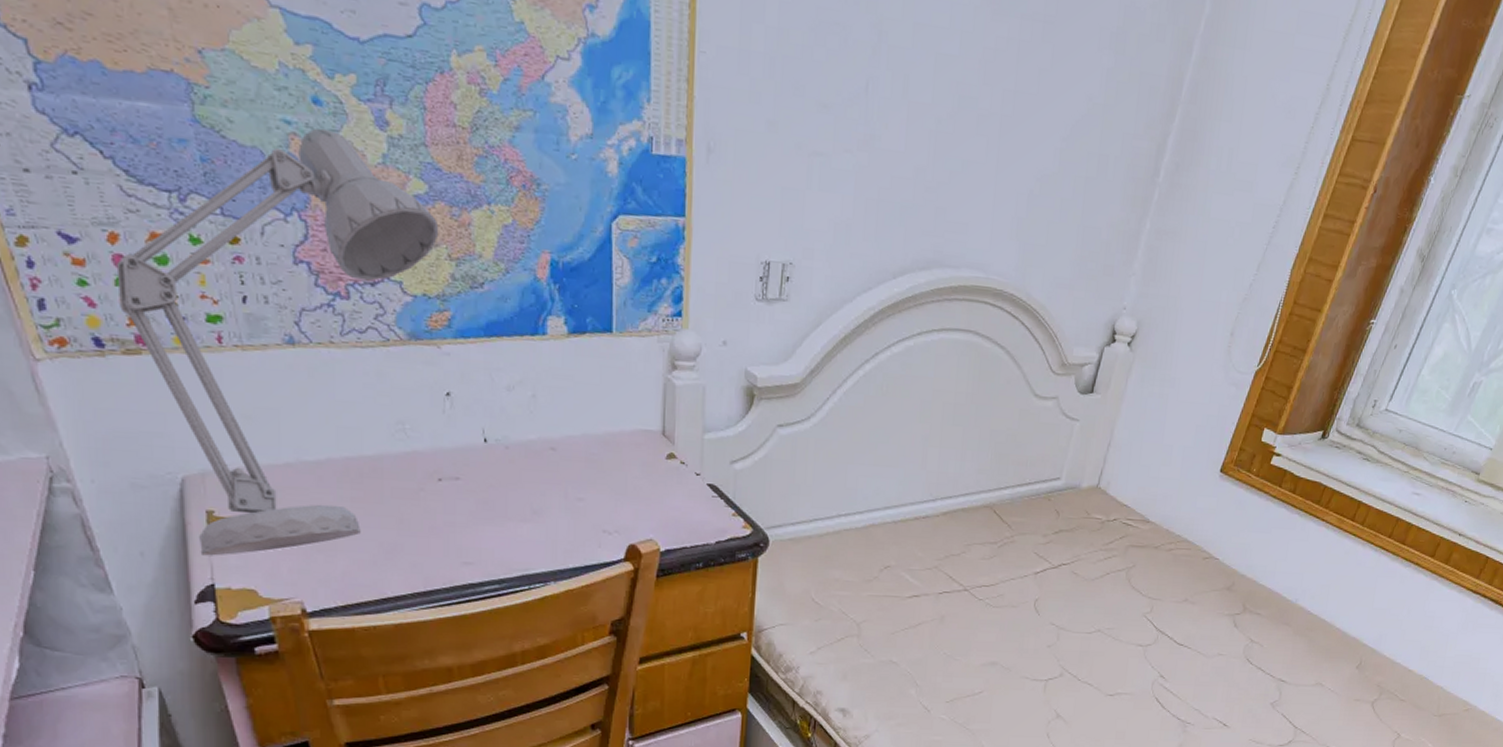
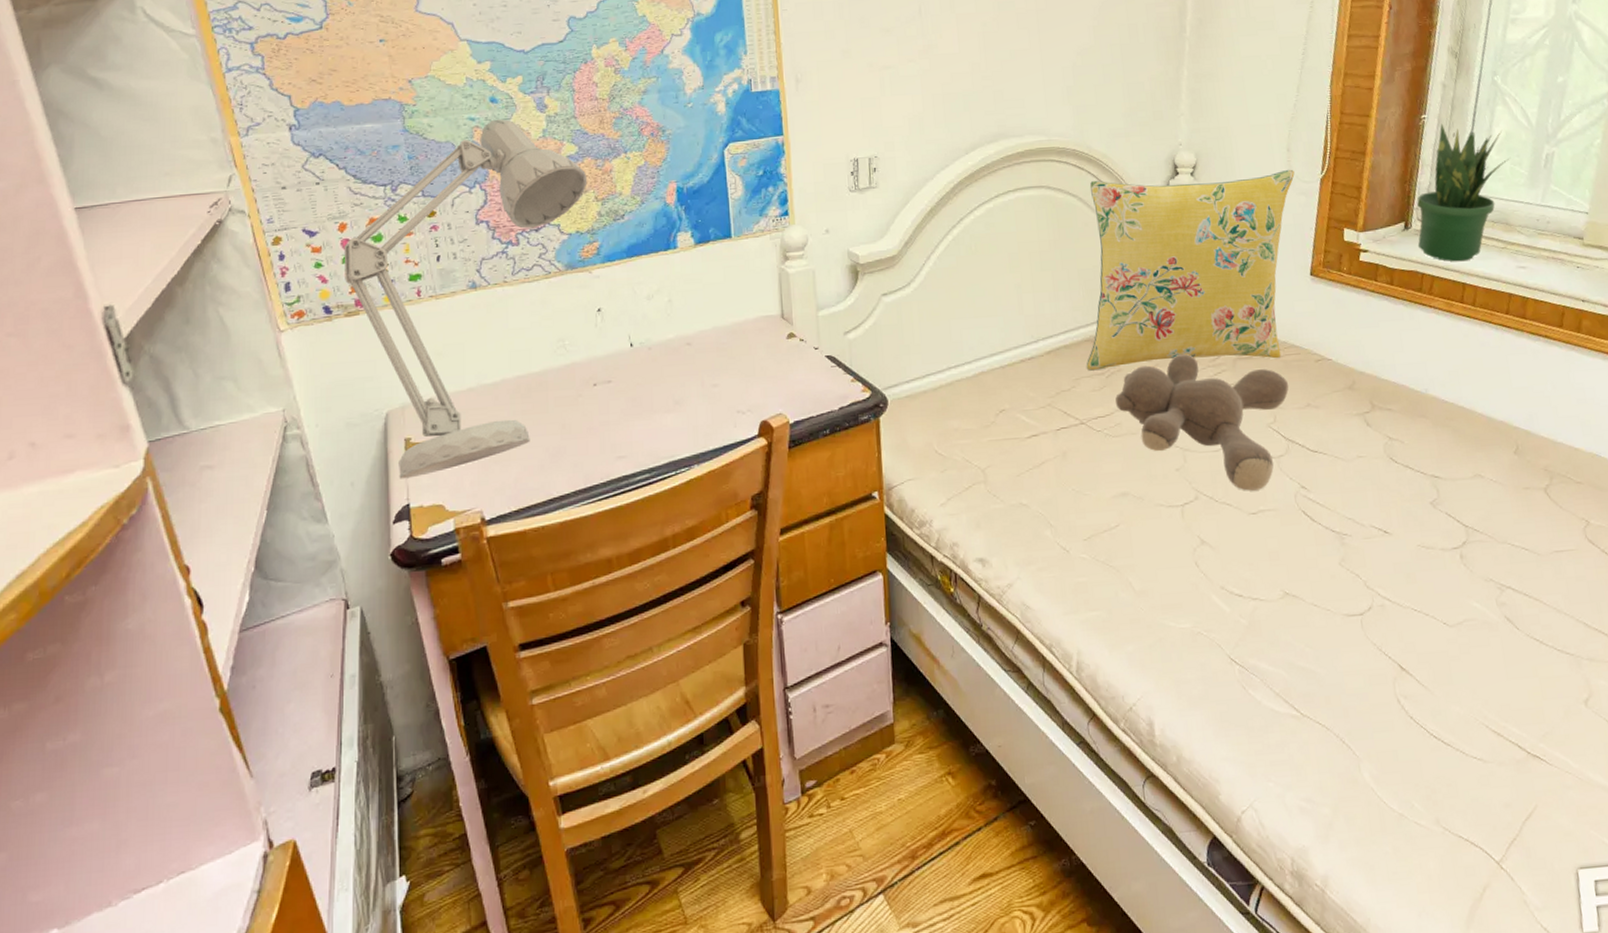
pillow: none [980,334,1232,551] -> present [1086,169,1295,371]
stuffed bear: none [1002,533,1173,674] -> present [1115,353,1289,491]
planter: none [1328,332,1441,480] -> present [1417,123,1509,262]

